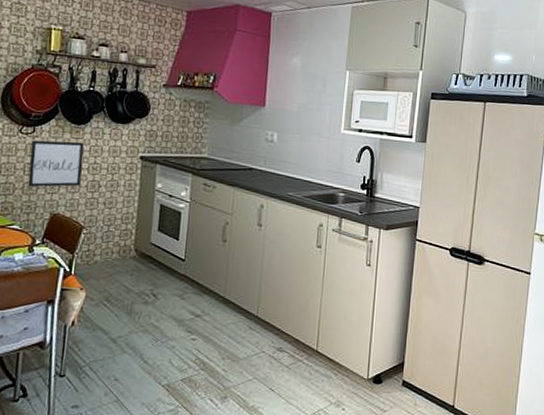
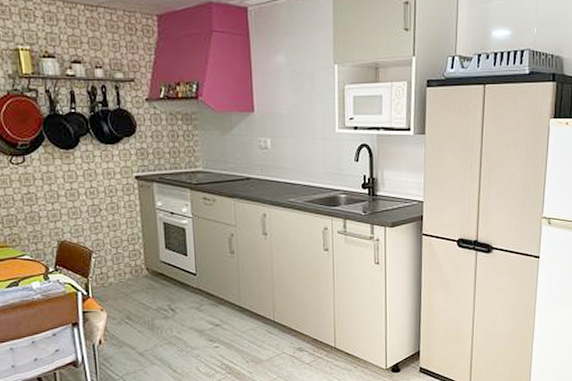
wall art: present [28,140,85,188] -> none [24,167,82,217]

